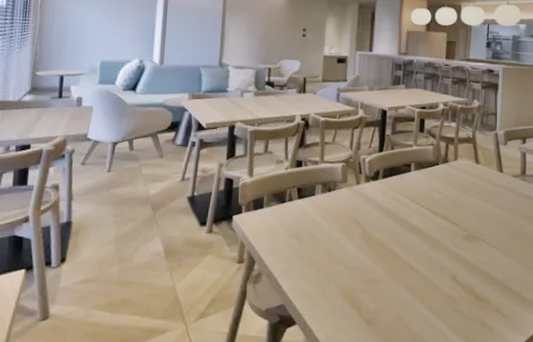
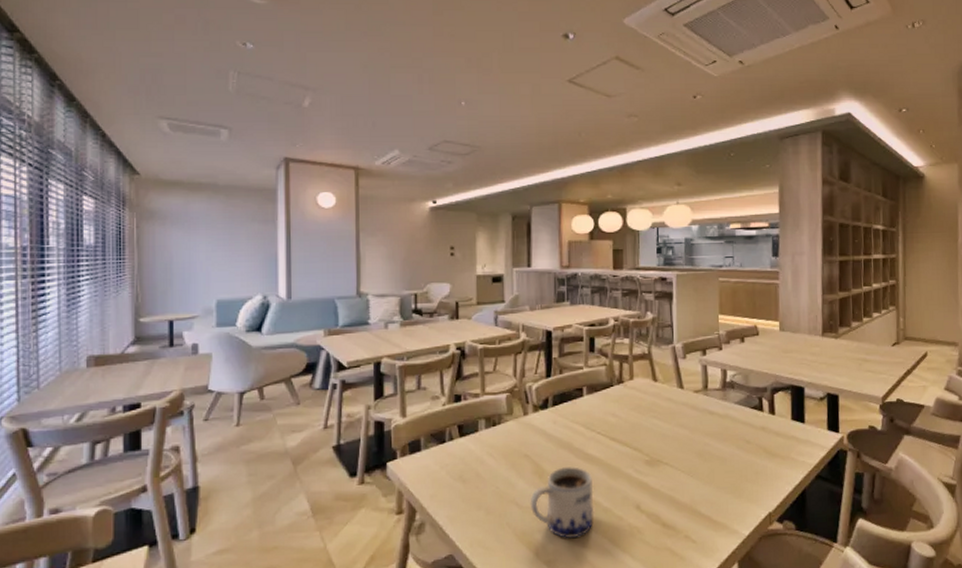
mug: none [356,235,415,301] -> present [530,467,594,539]

